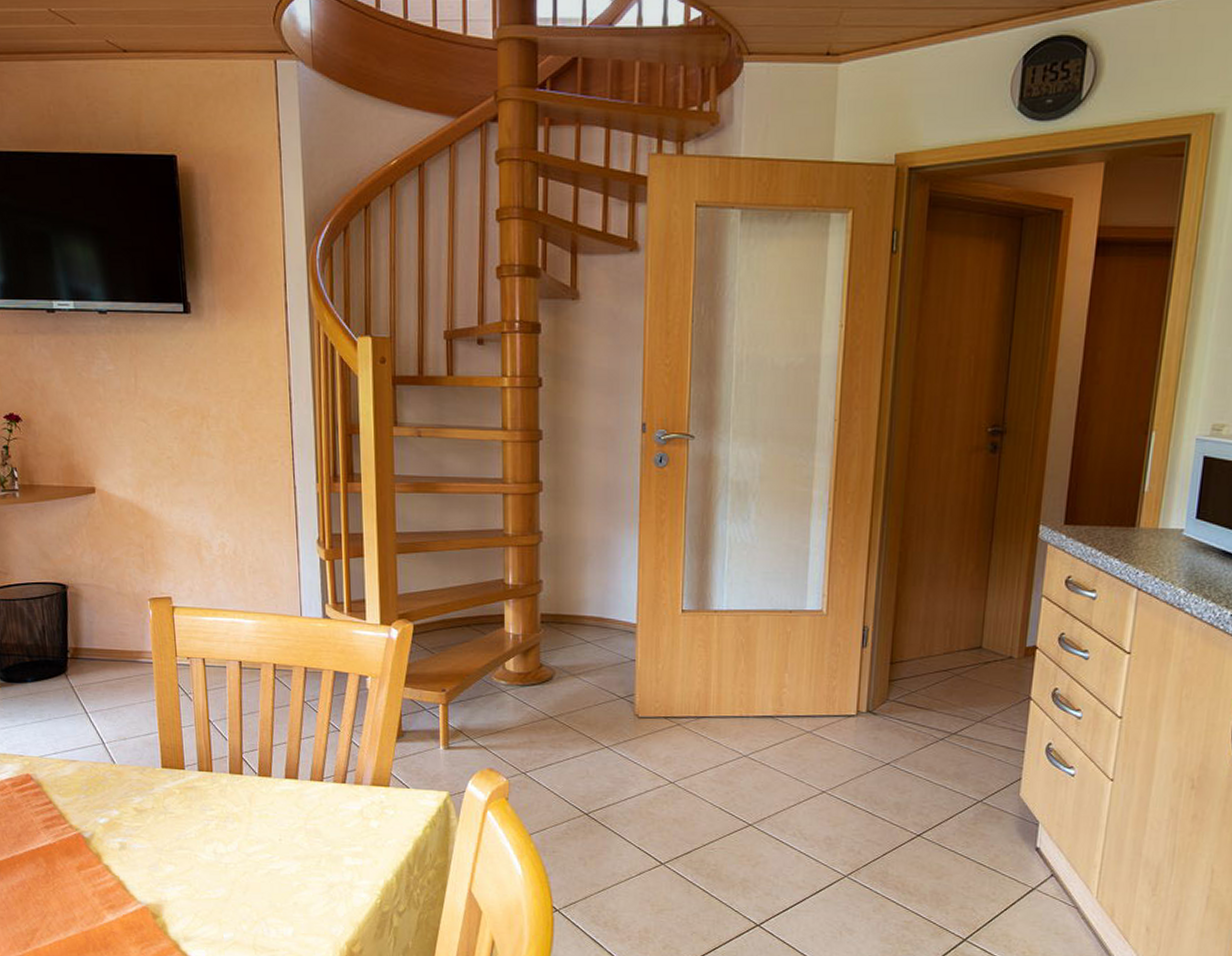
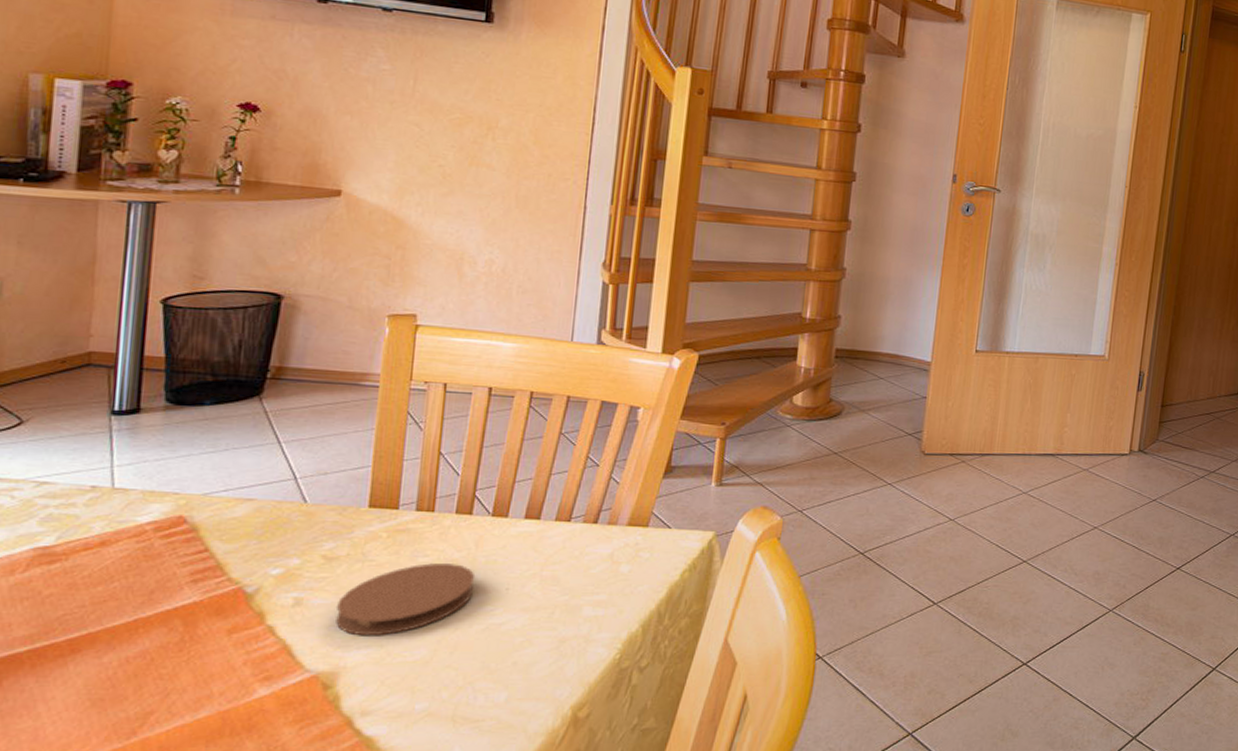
coaster: none [151,816,254,876] -> present [335,563,476,636]

